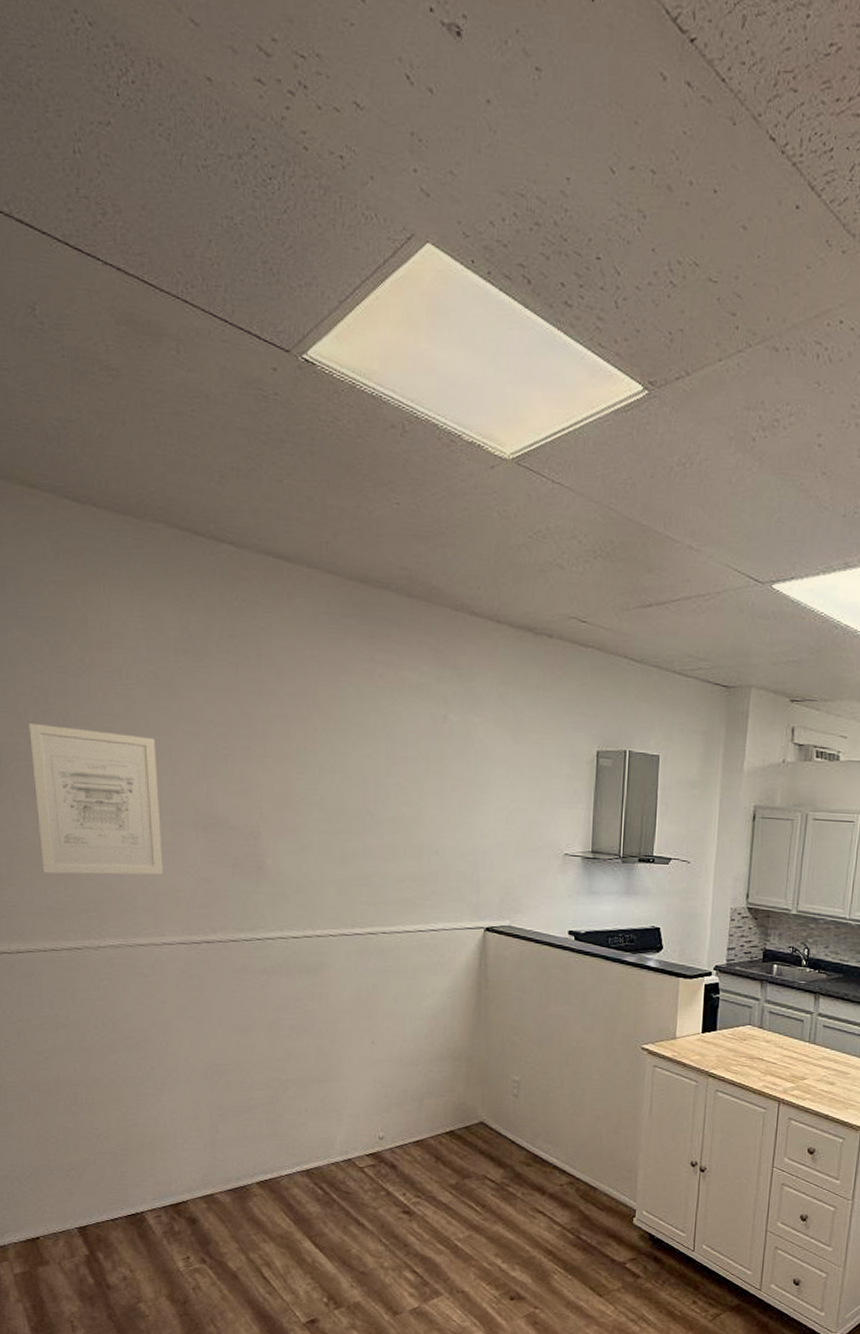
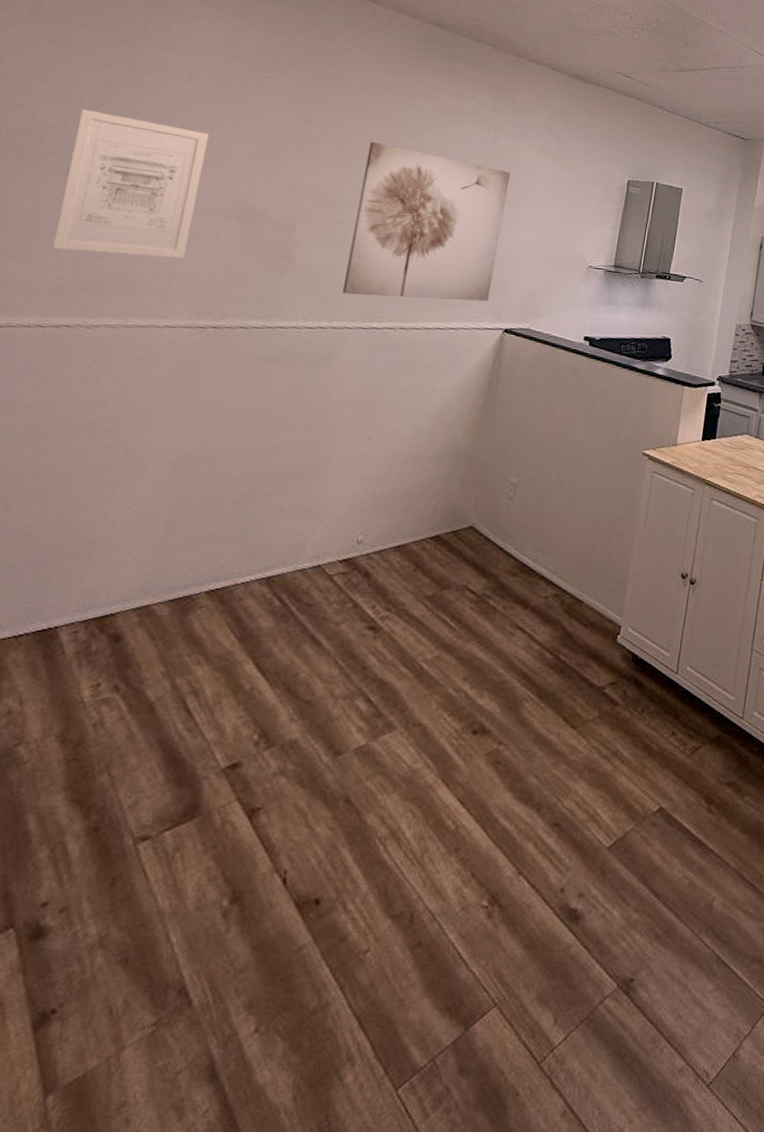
wall art: none [315,732,467,901] -> present [342,142,510,302]

